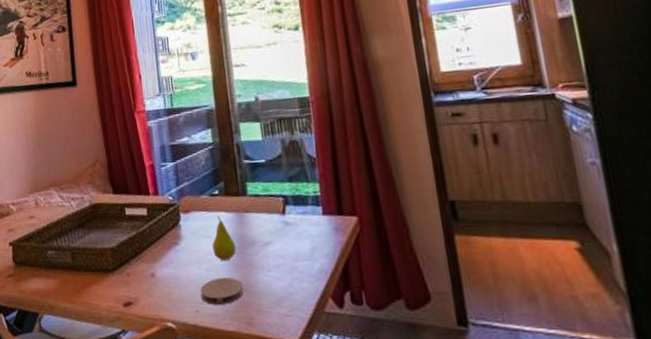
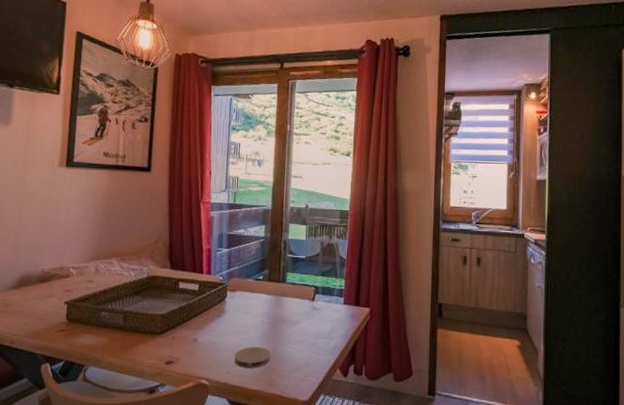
fruit: present [212,215,236,261] -> none [250,296,270,333]

